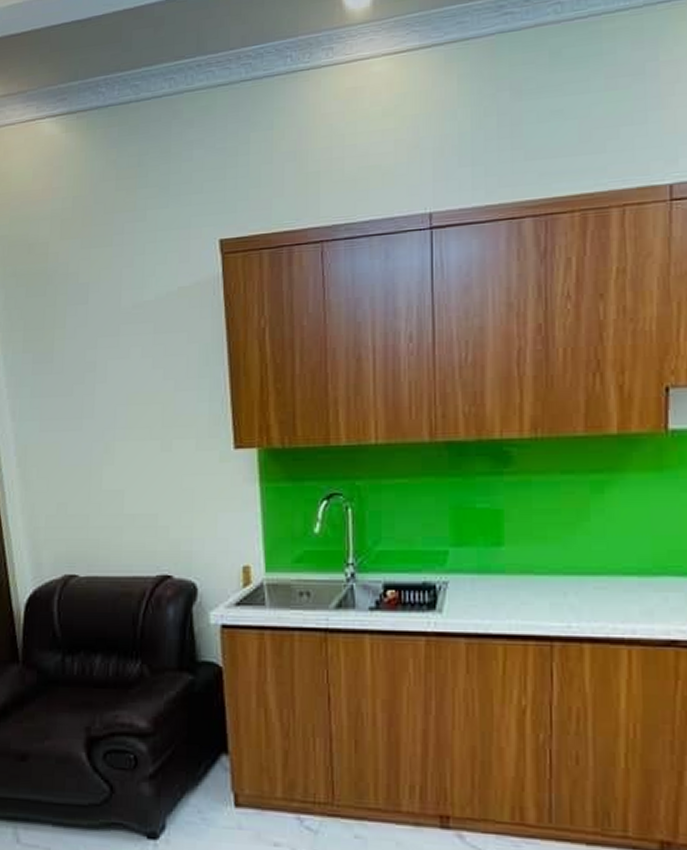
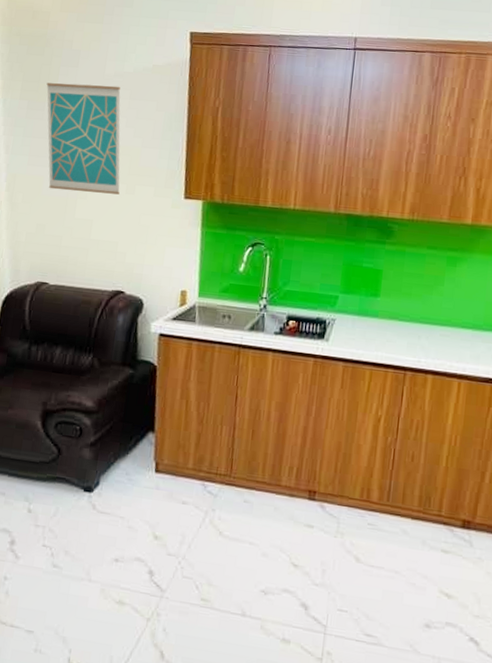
wall art: none [52,319,153,458] -> present [46,83,121,195]

